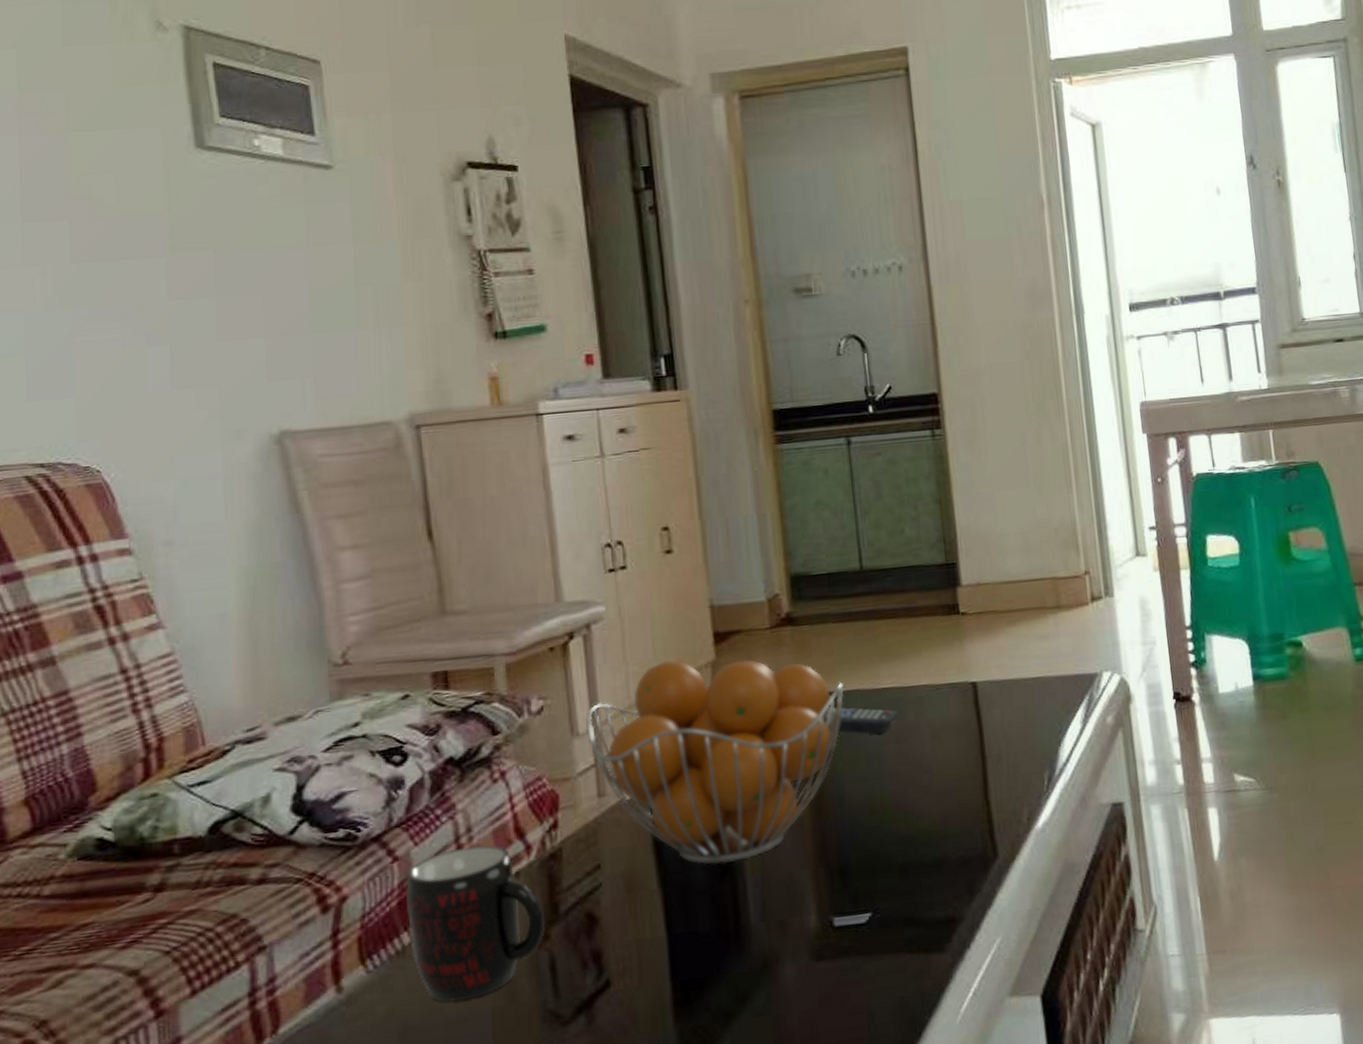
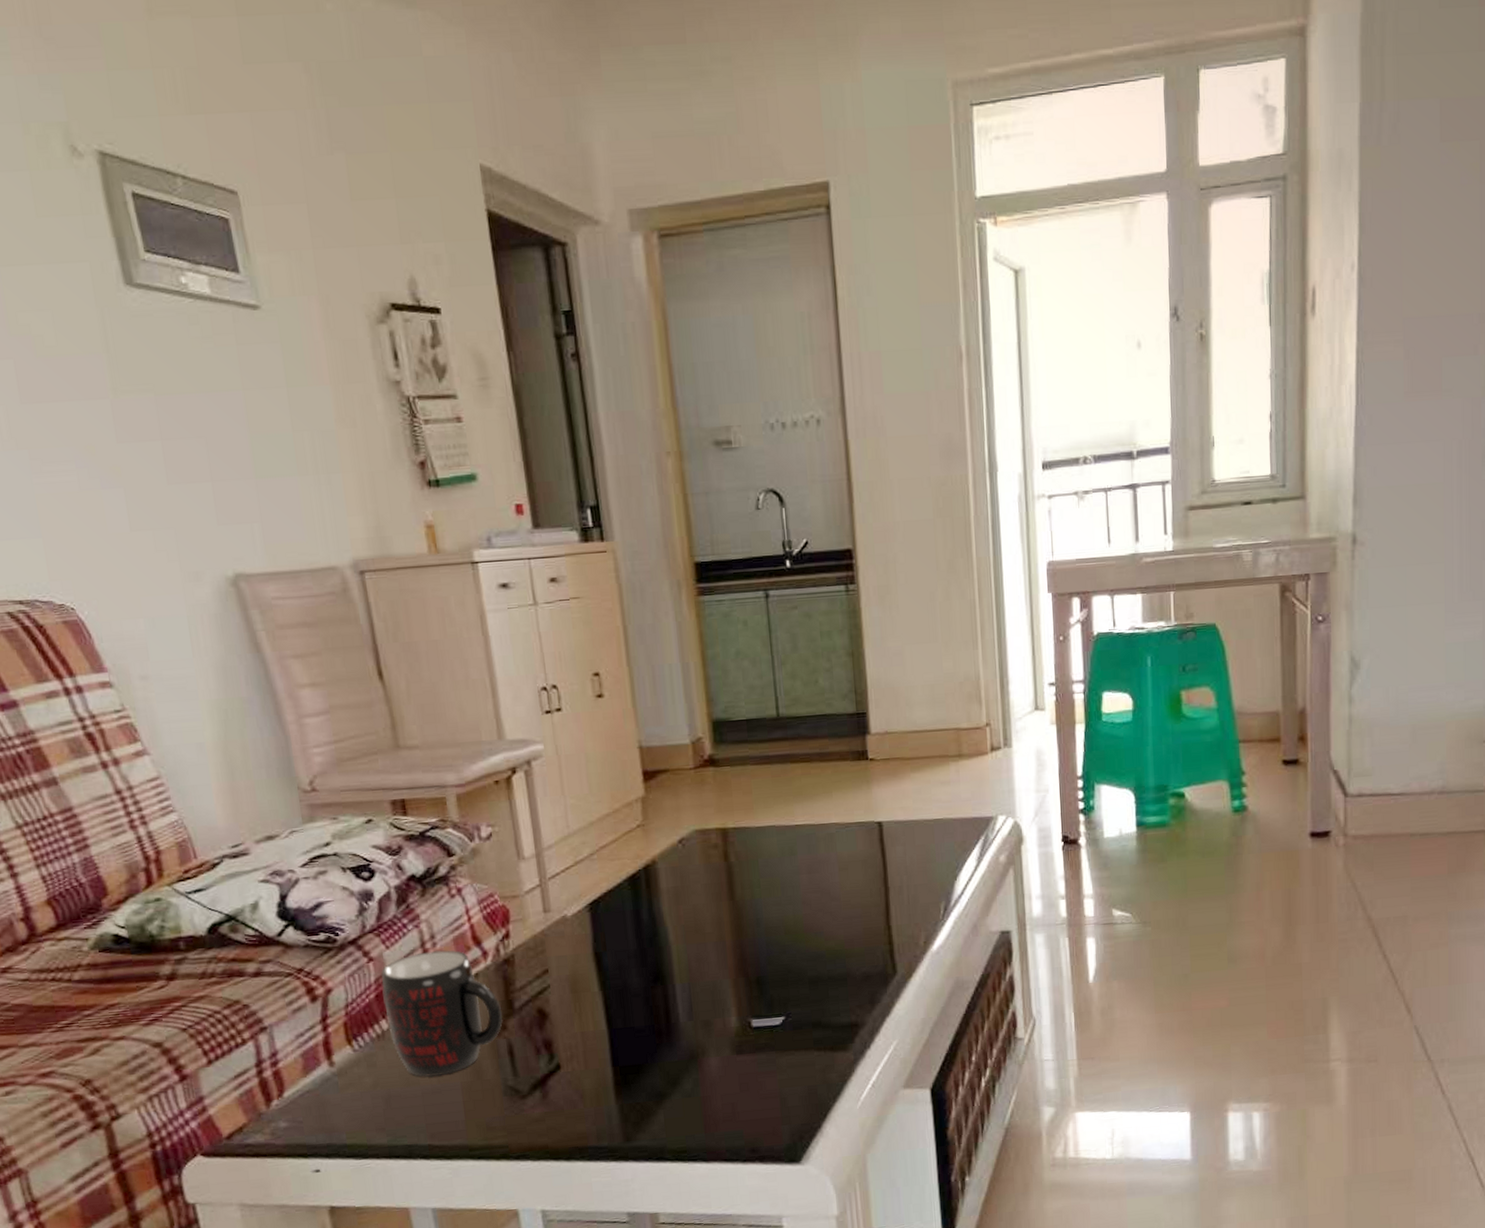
fruit basket: present [586,659,844,865] -> none [530,795,762,973]
remote control: present [822,707,899,734] -> none [741,840,811,865]

